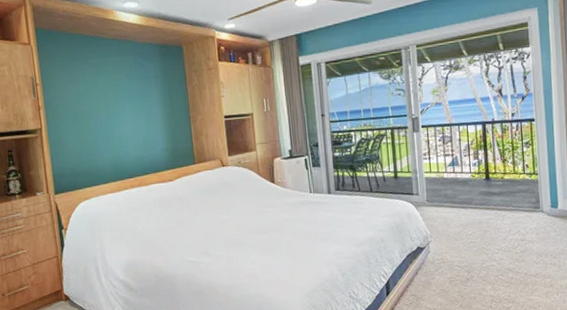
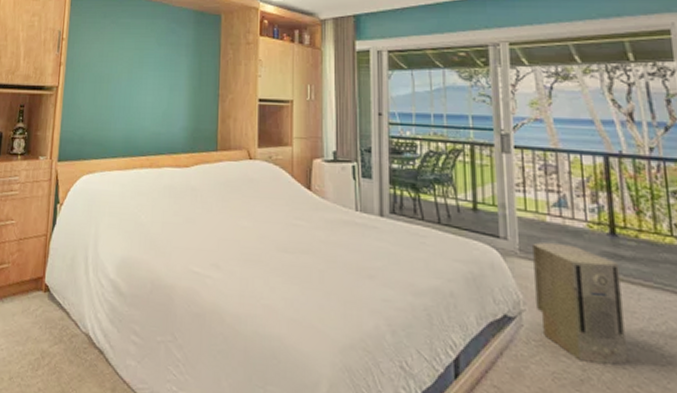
air purifier: none [435,191,495,267] -> present [533,242,627,365]

